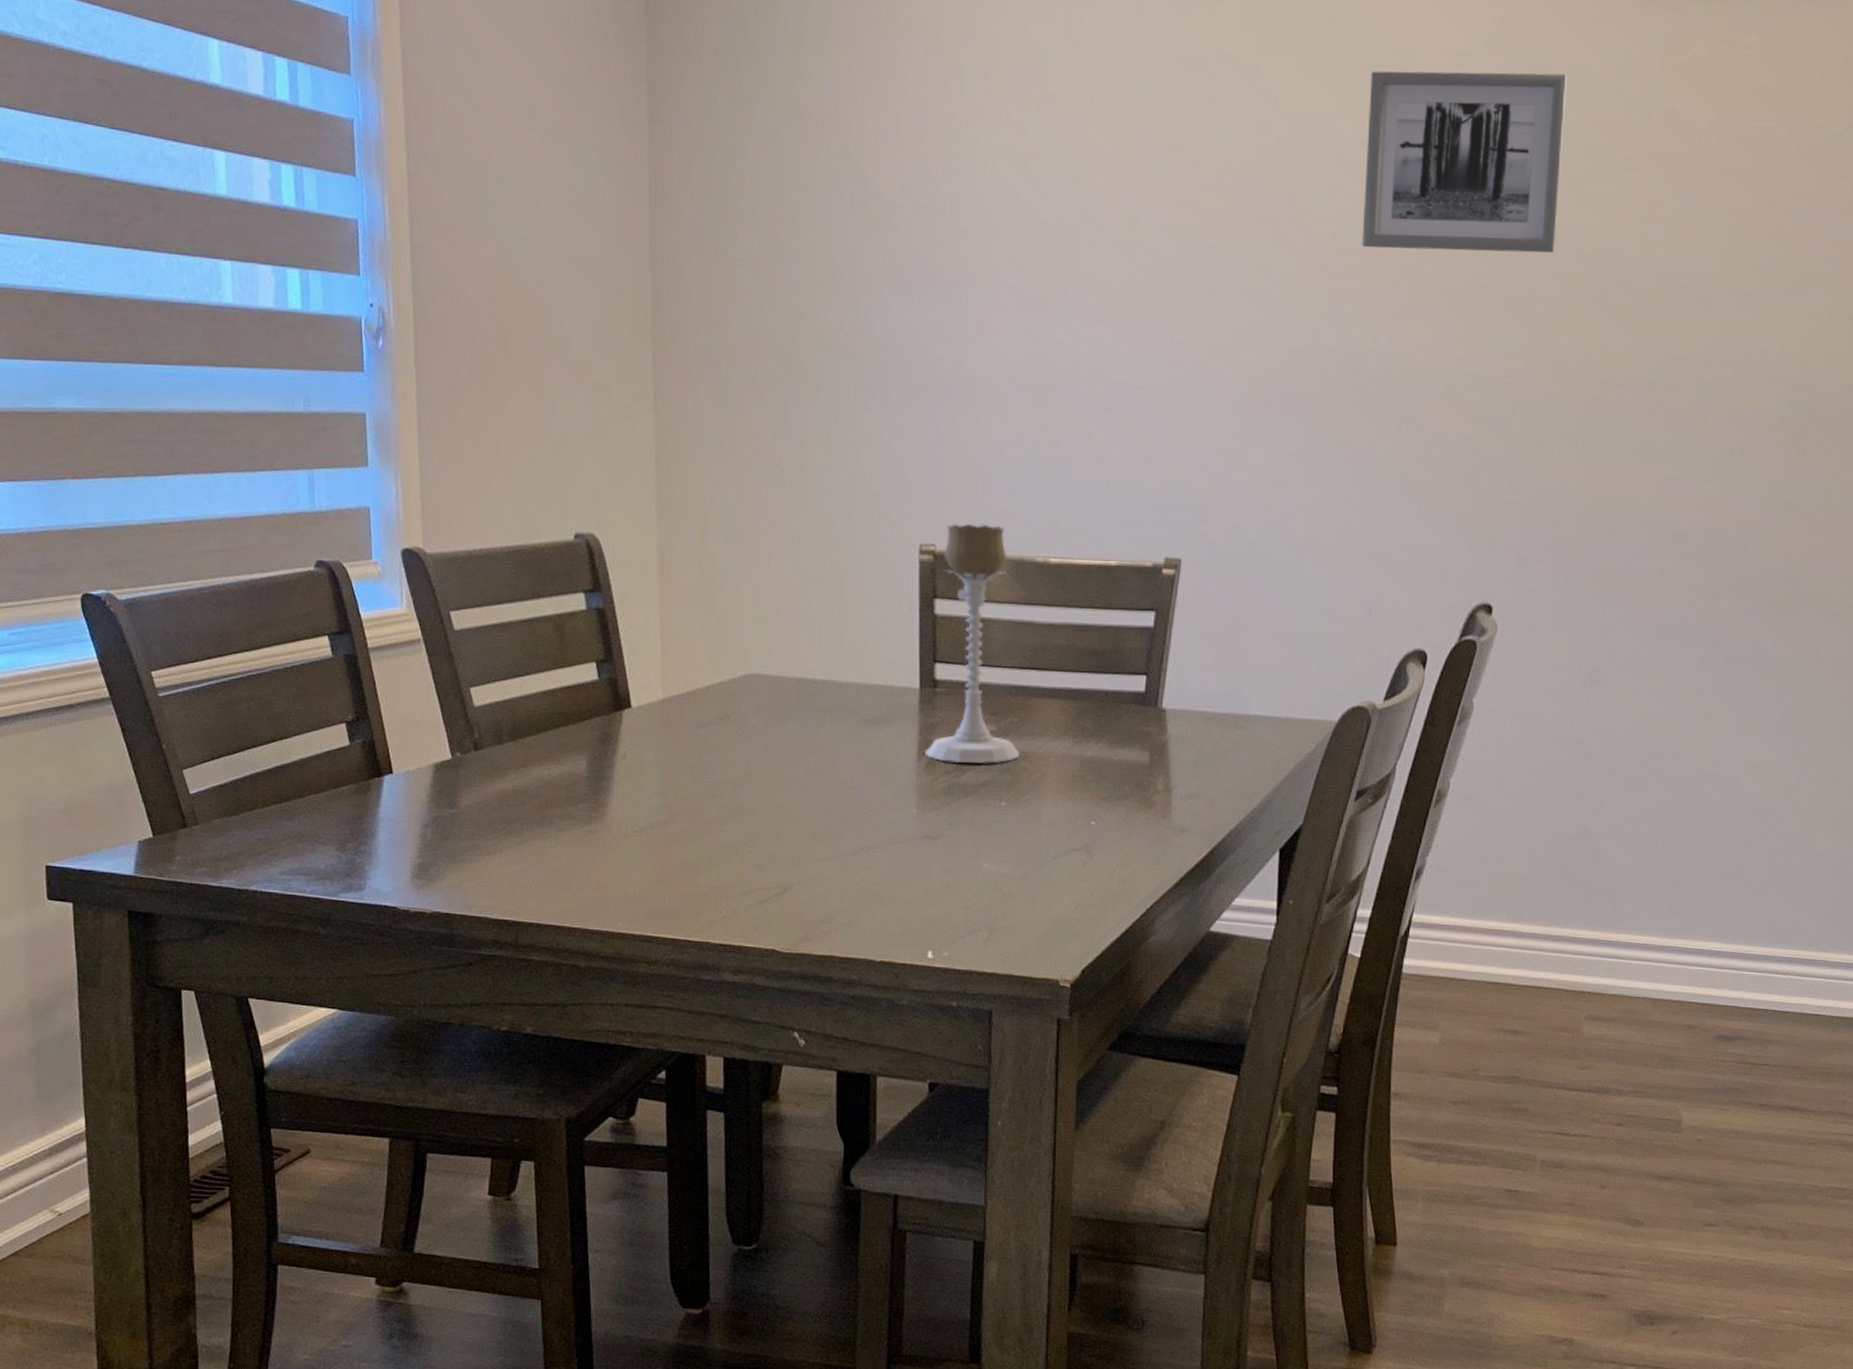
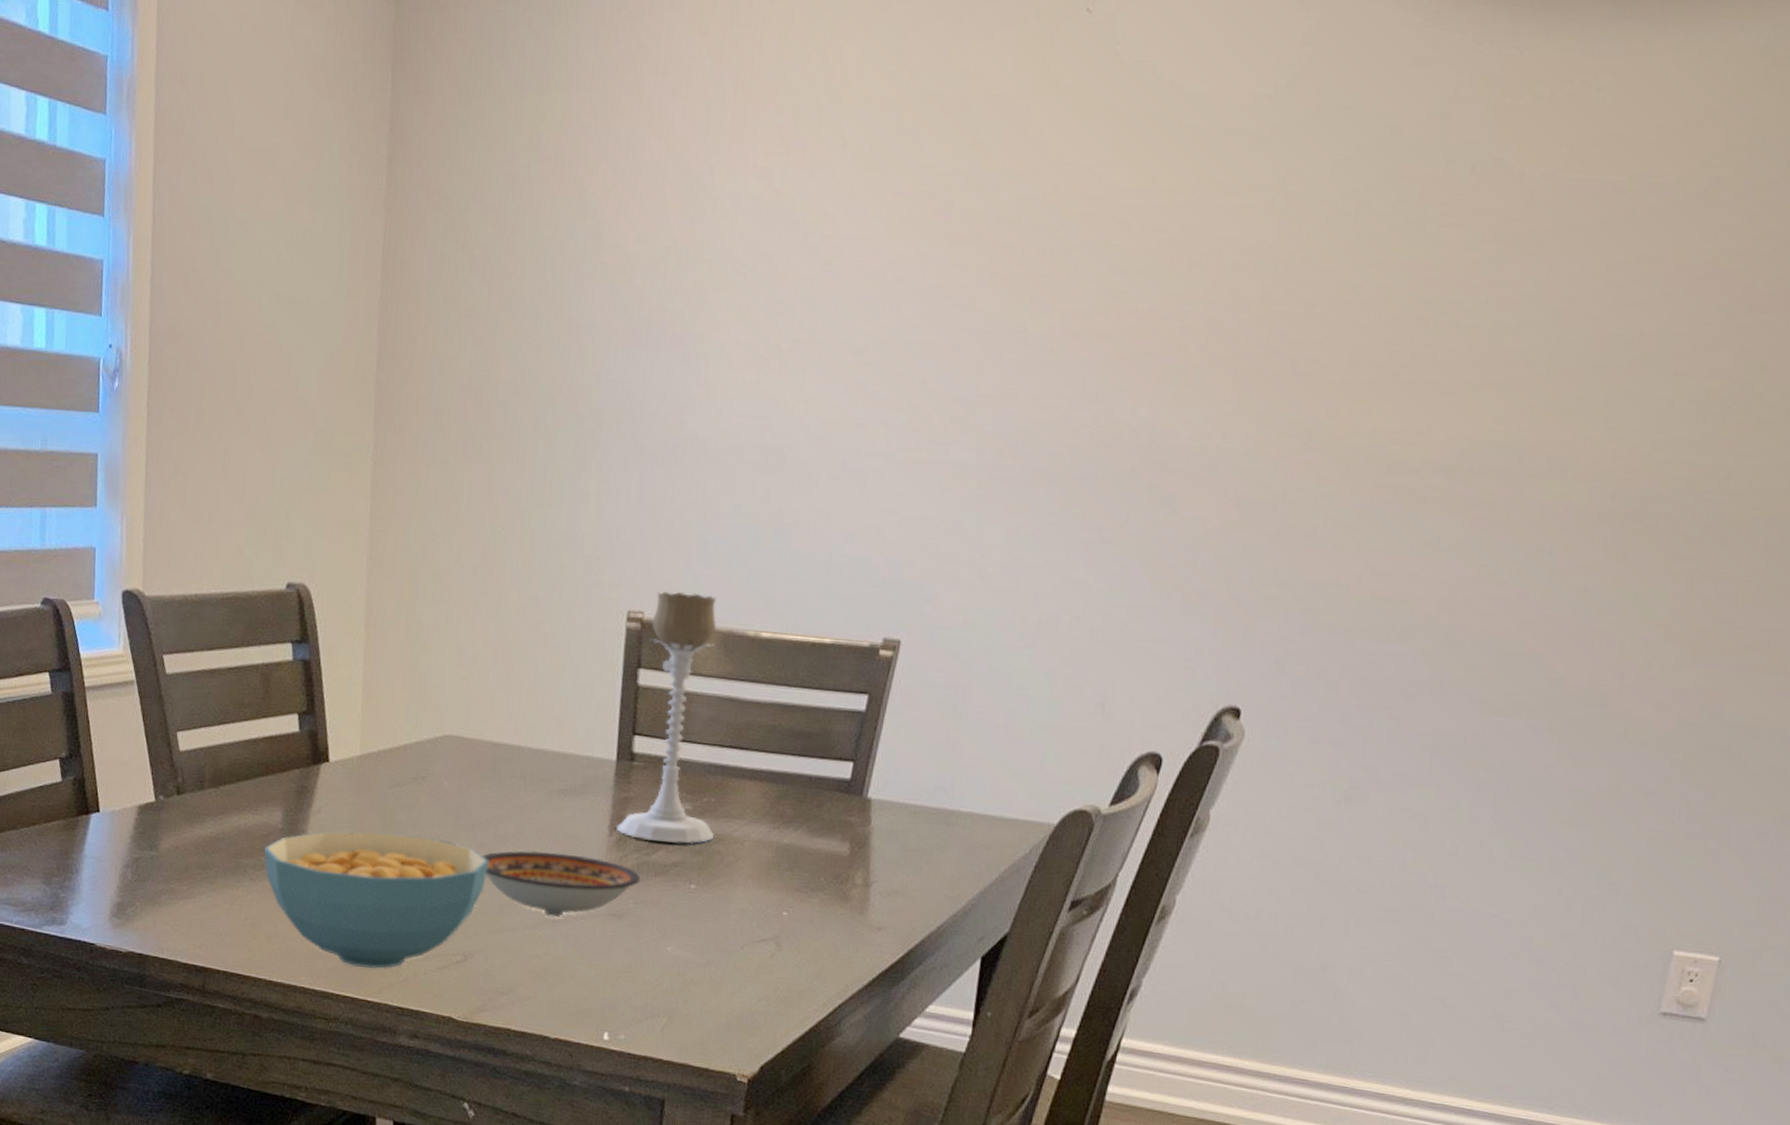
cereal bowl: none [570,773,801,908] -> present [263,831,489,969]
bowl: none [792,780,952,844] -> present [481,850,641,918]
wall art: present [1362,71,1567,253] -> none [1127,114,1380,321]

